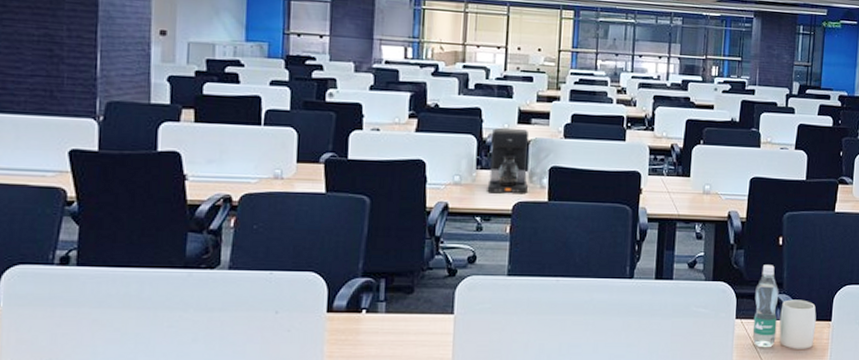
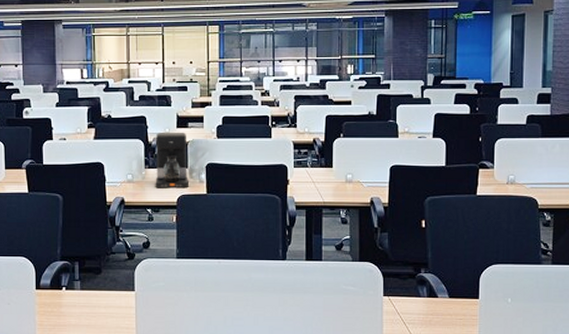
bottle: present [752,265,780,348] -> none [400,246,425,323]
mug: present [779,299,817,349] -> none [426,278,463,325]

